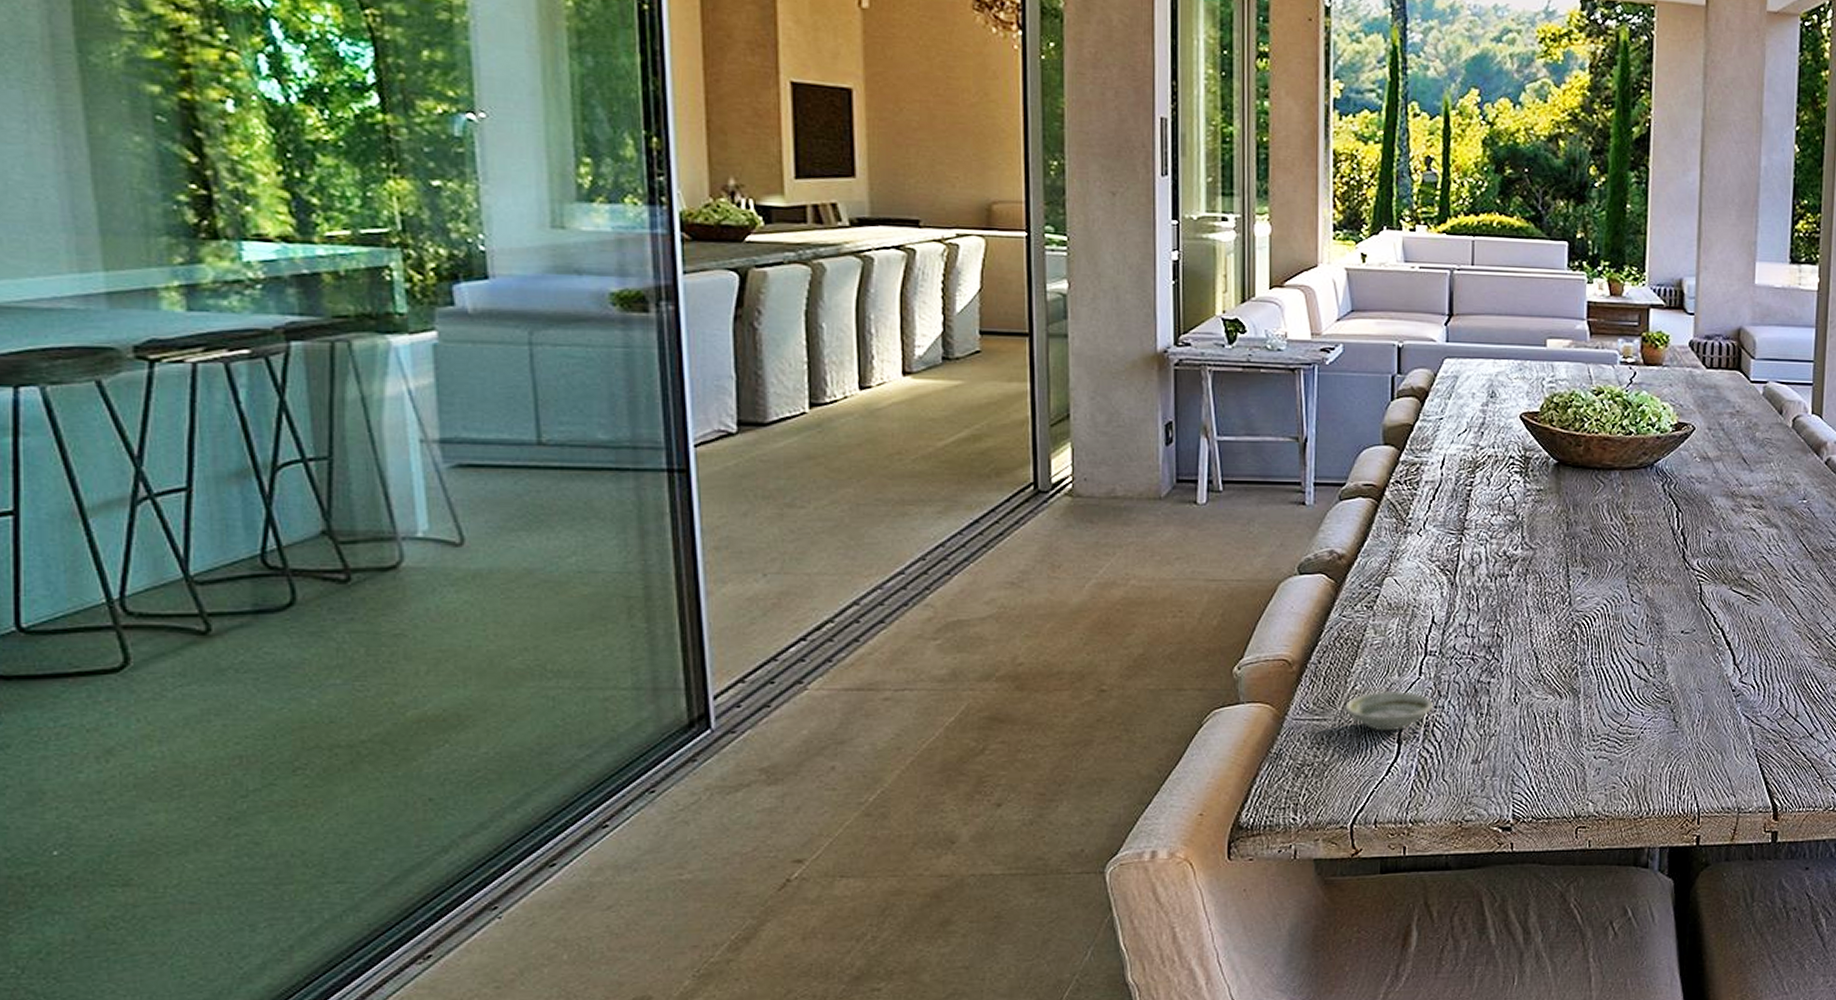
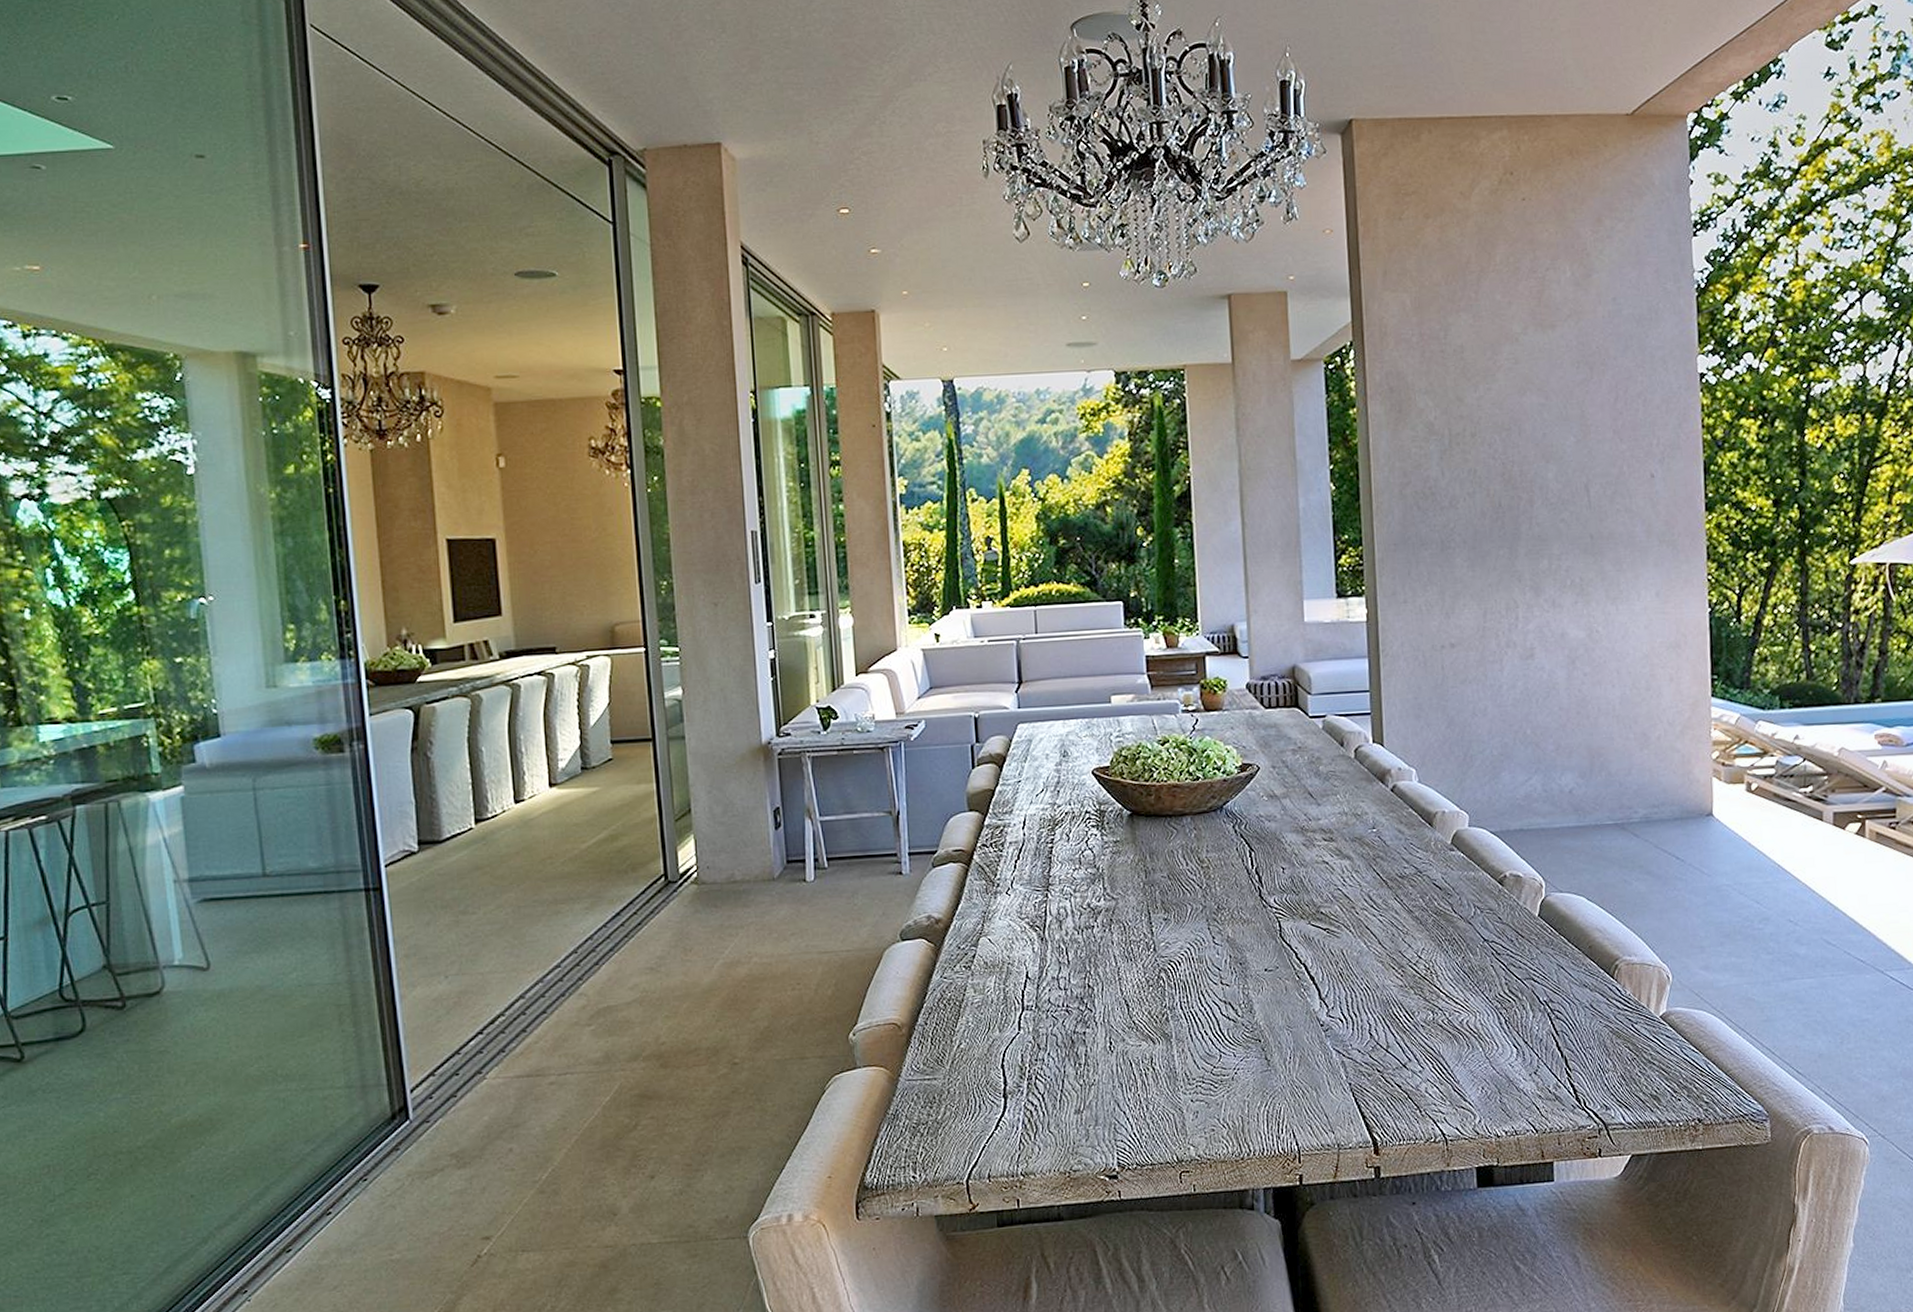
saucer: present [1343,690,1434,731] -> none [951,1046,1035,1087]

